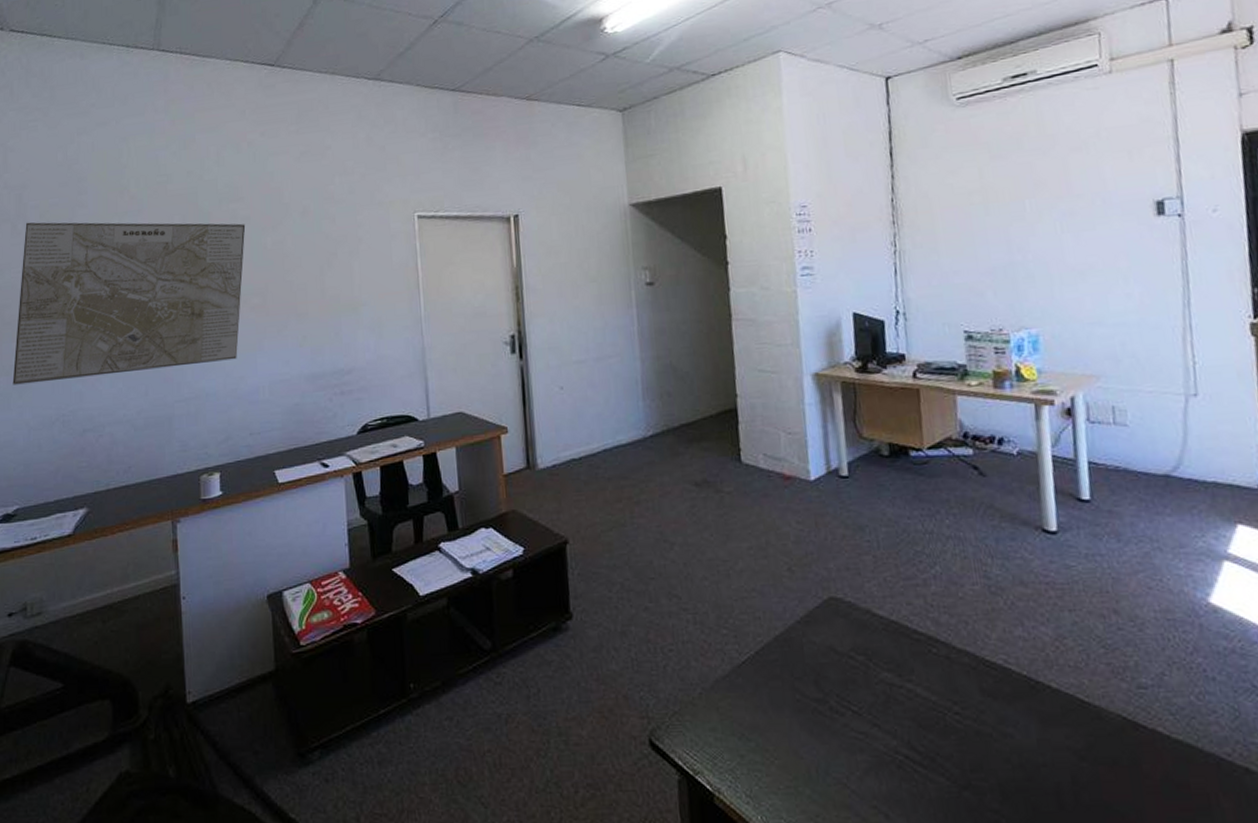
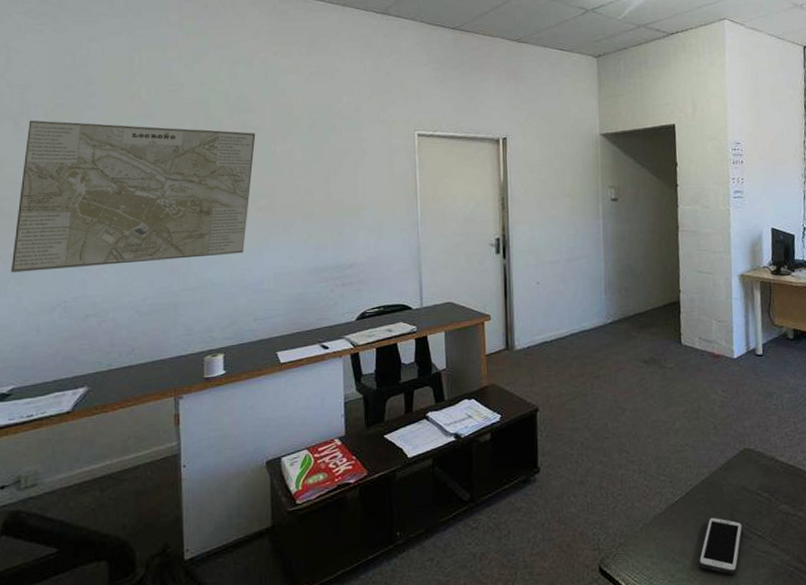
cell phone: none [775,682,832,761] -> present [698,516,743,575]

